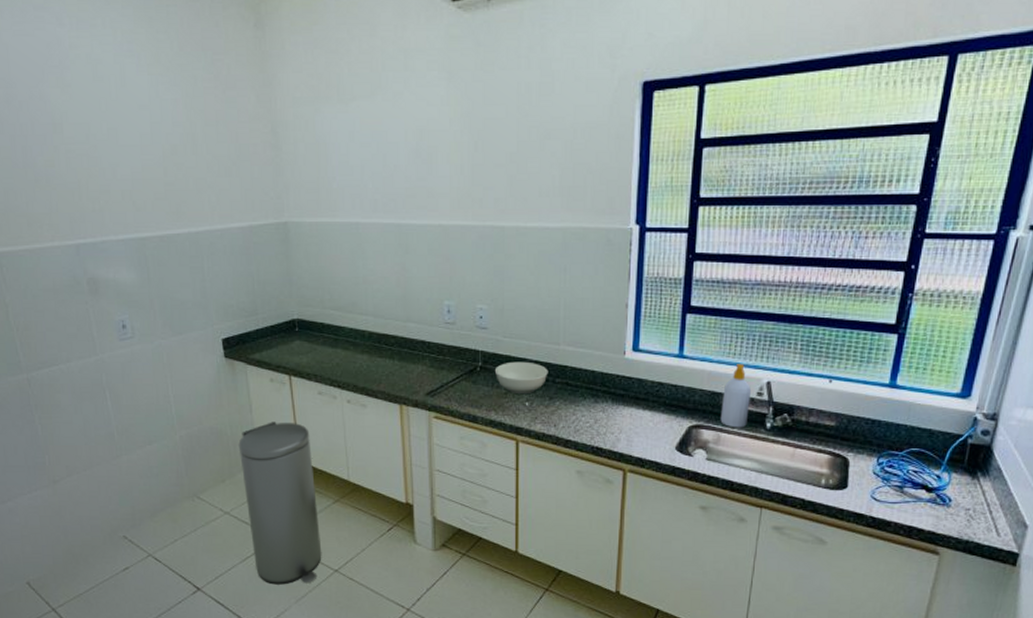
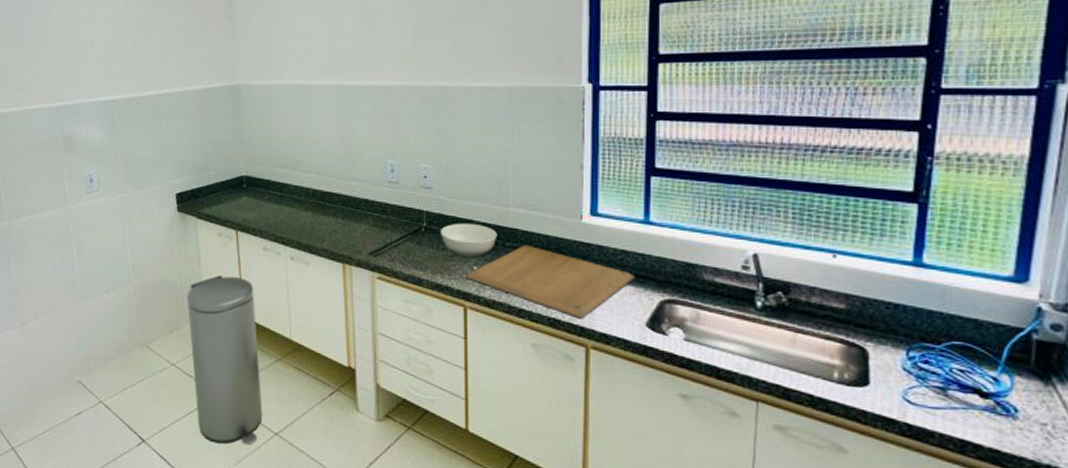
chopping board: none [518,380,669,446] -> present [466,244,635,319]
soap bottle: present [720,364,752,428] -> none [698,233,735,306]

